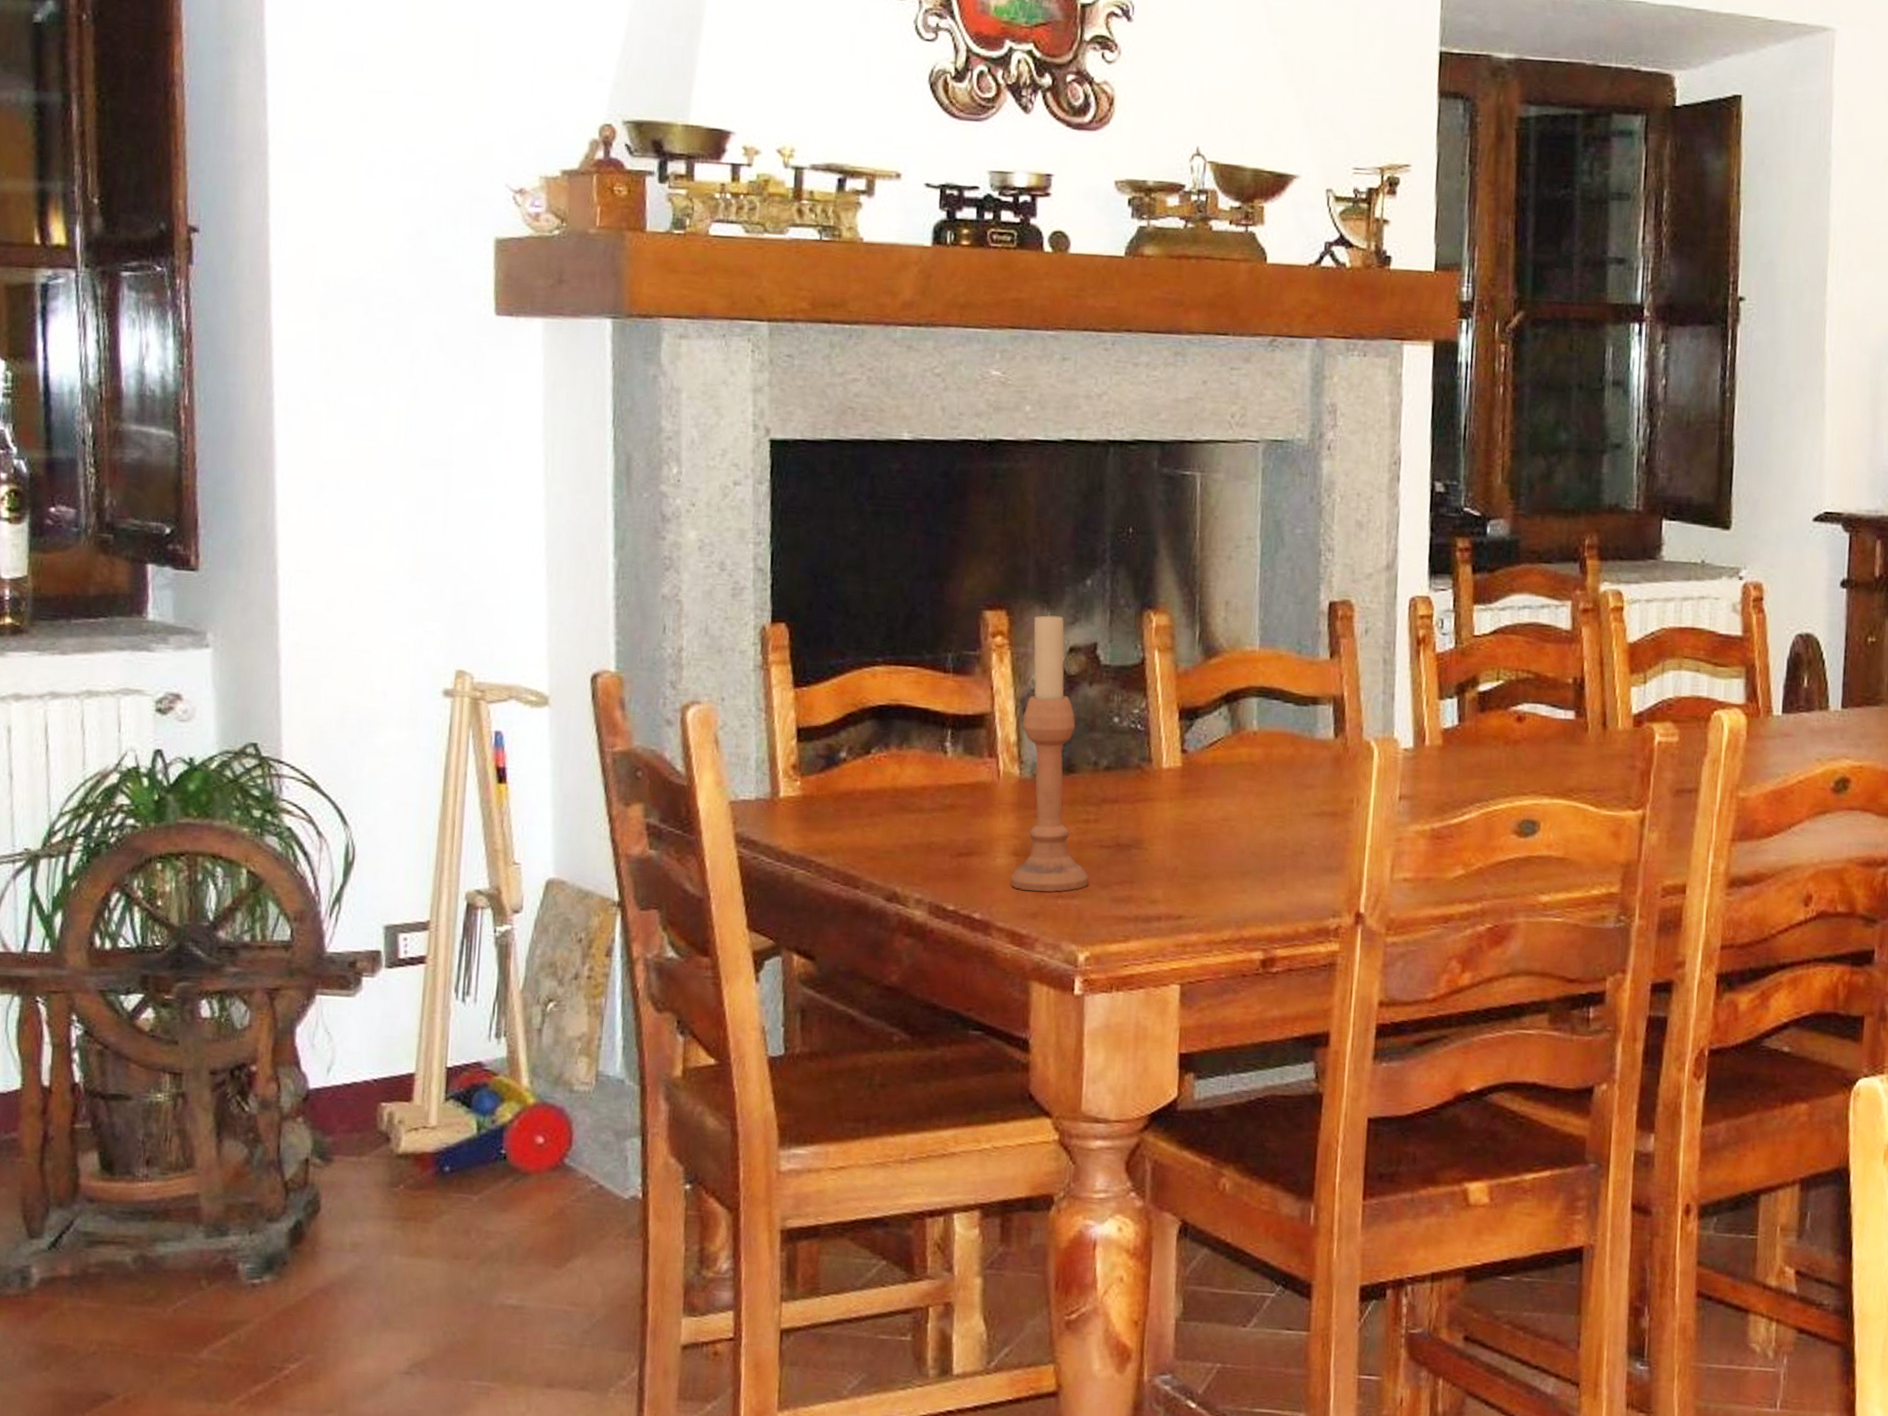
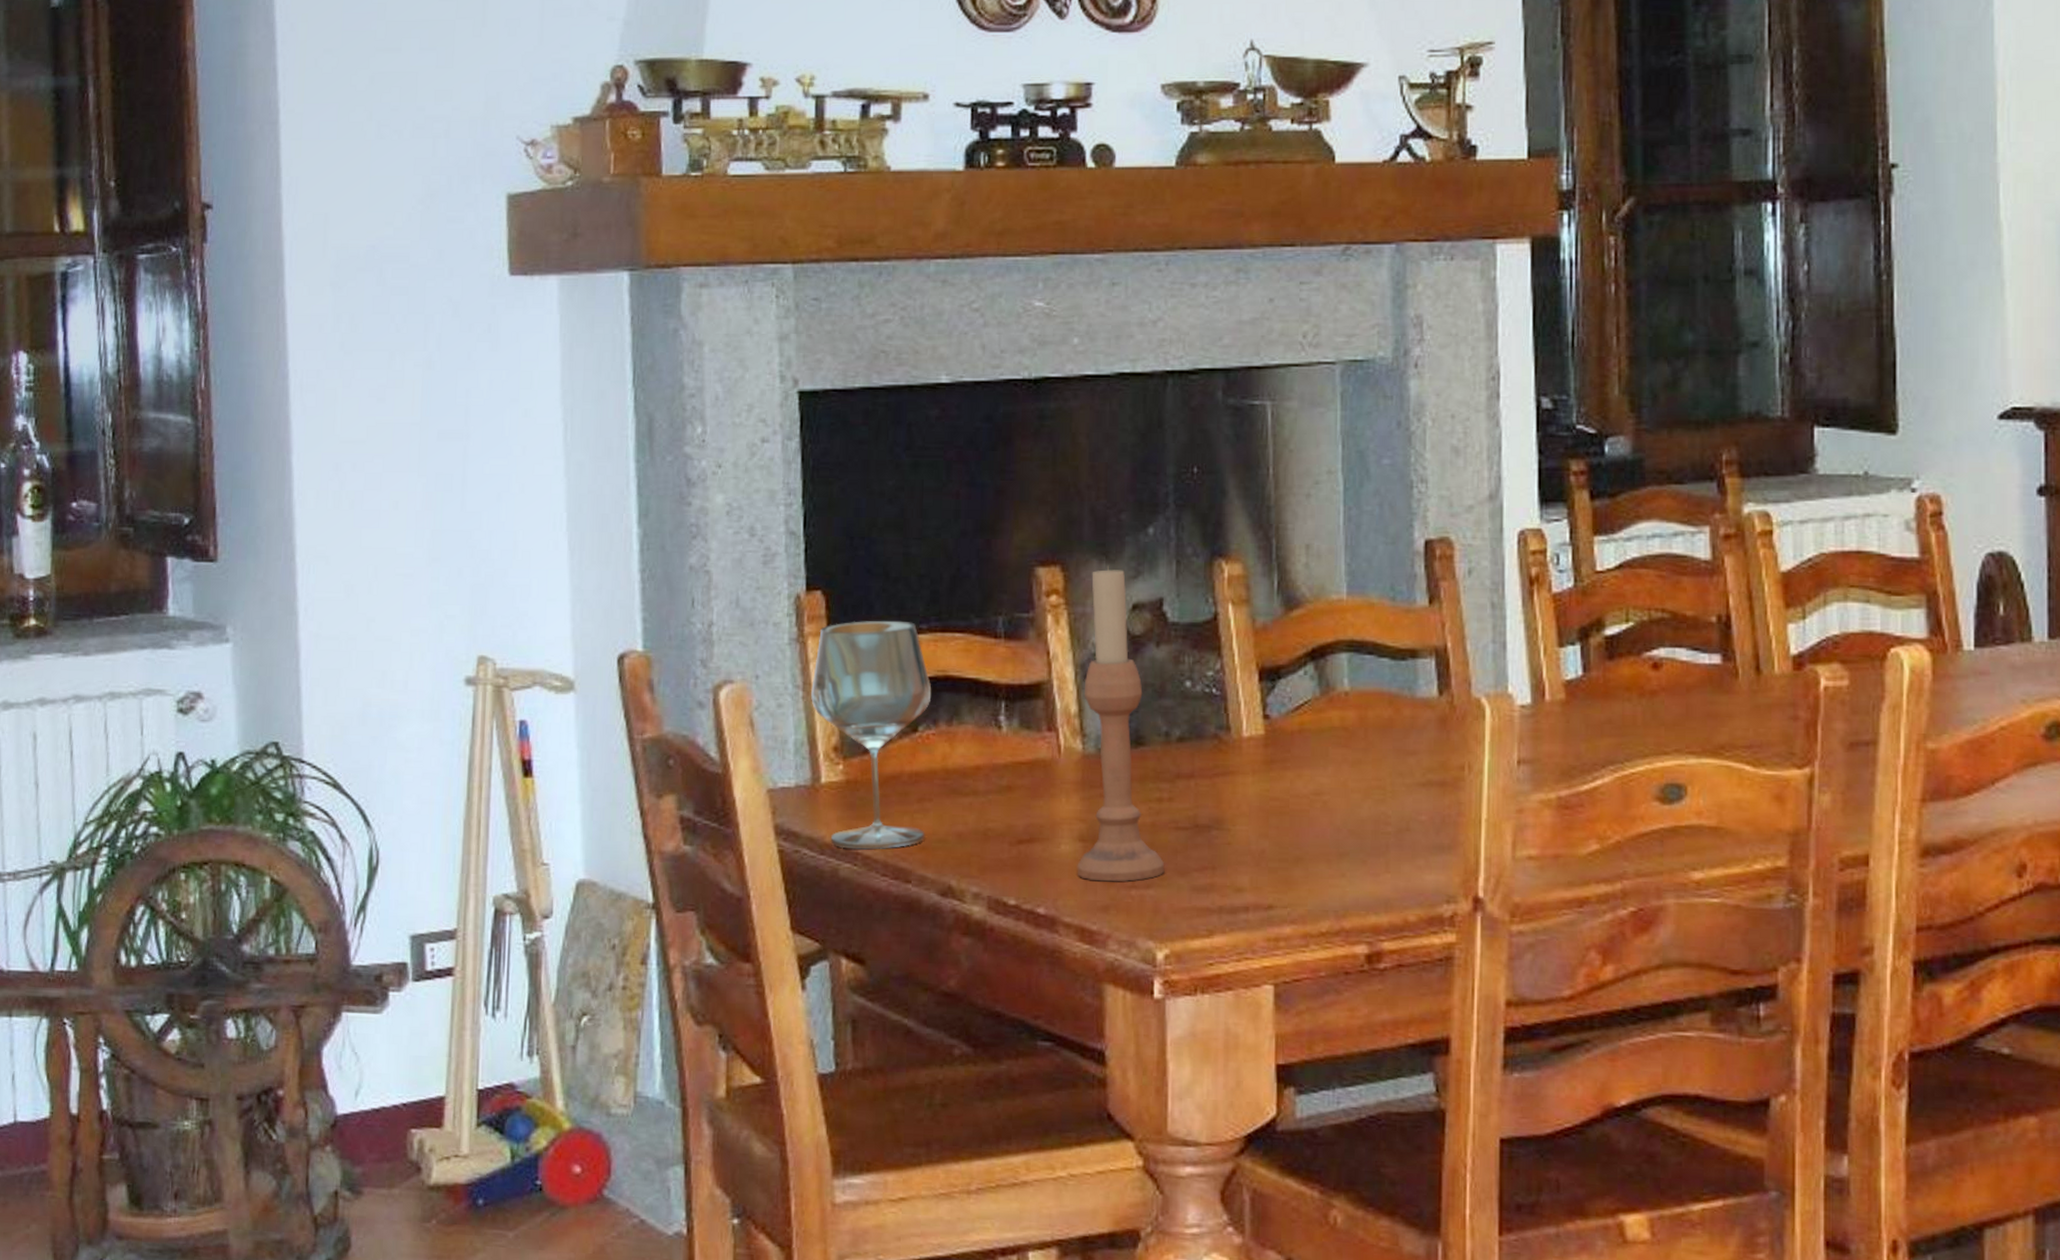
wine glass: none [773,652,885,858] -> present [811,620,932,850]

